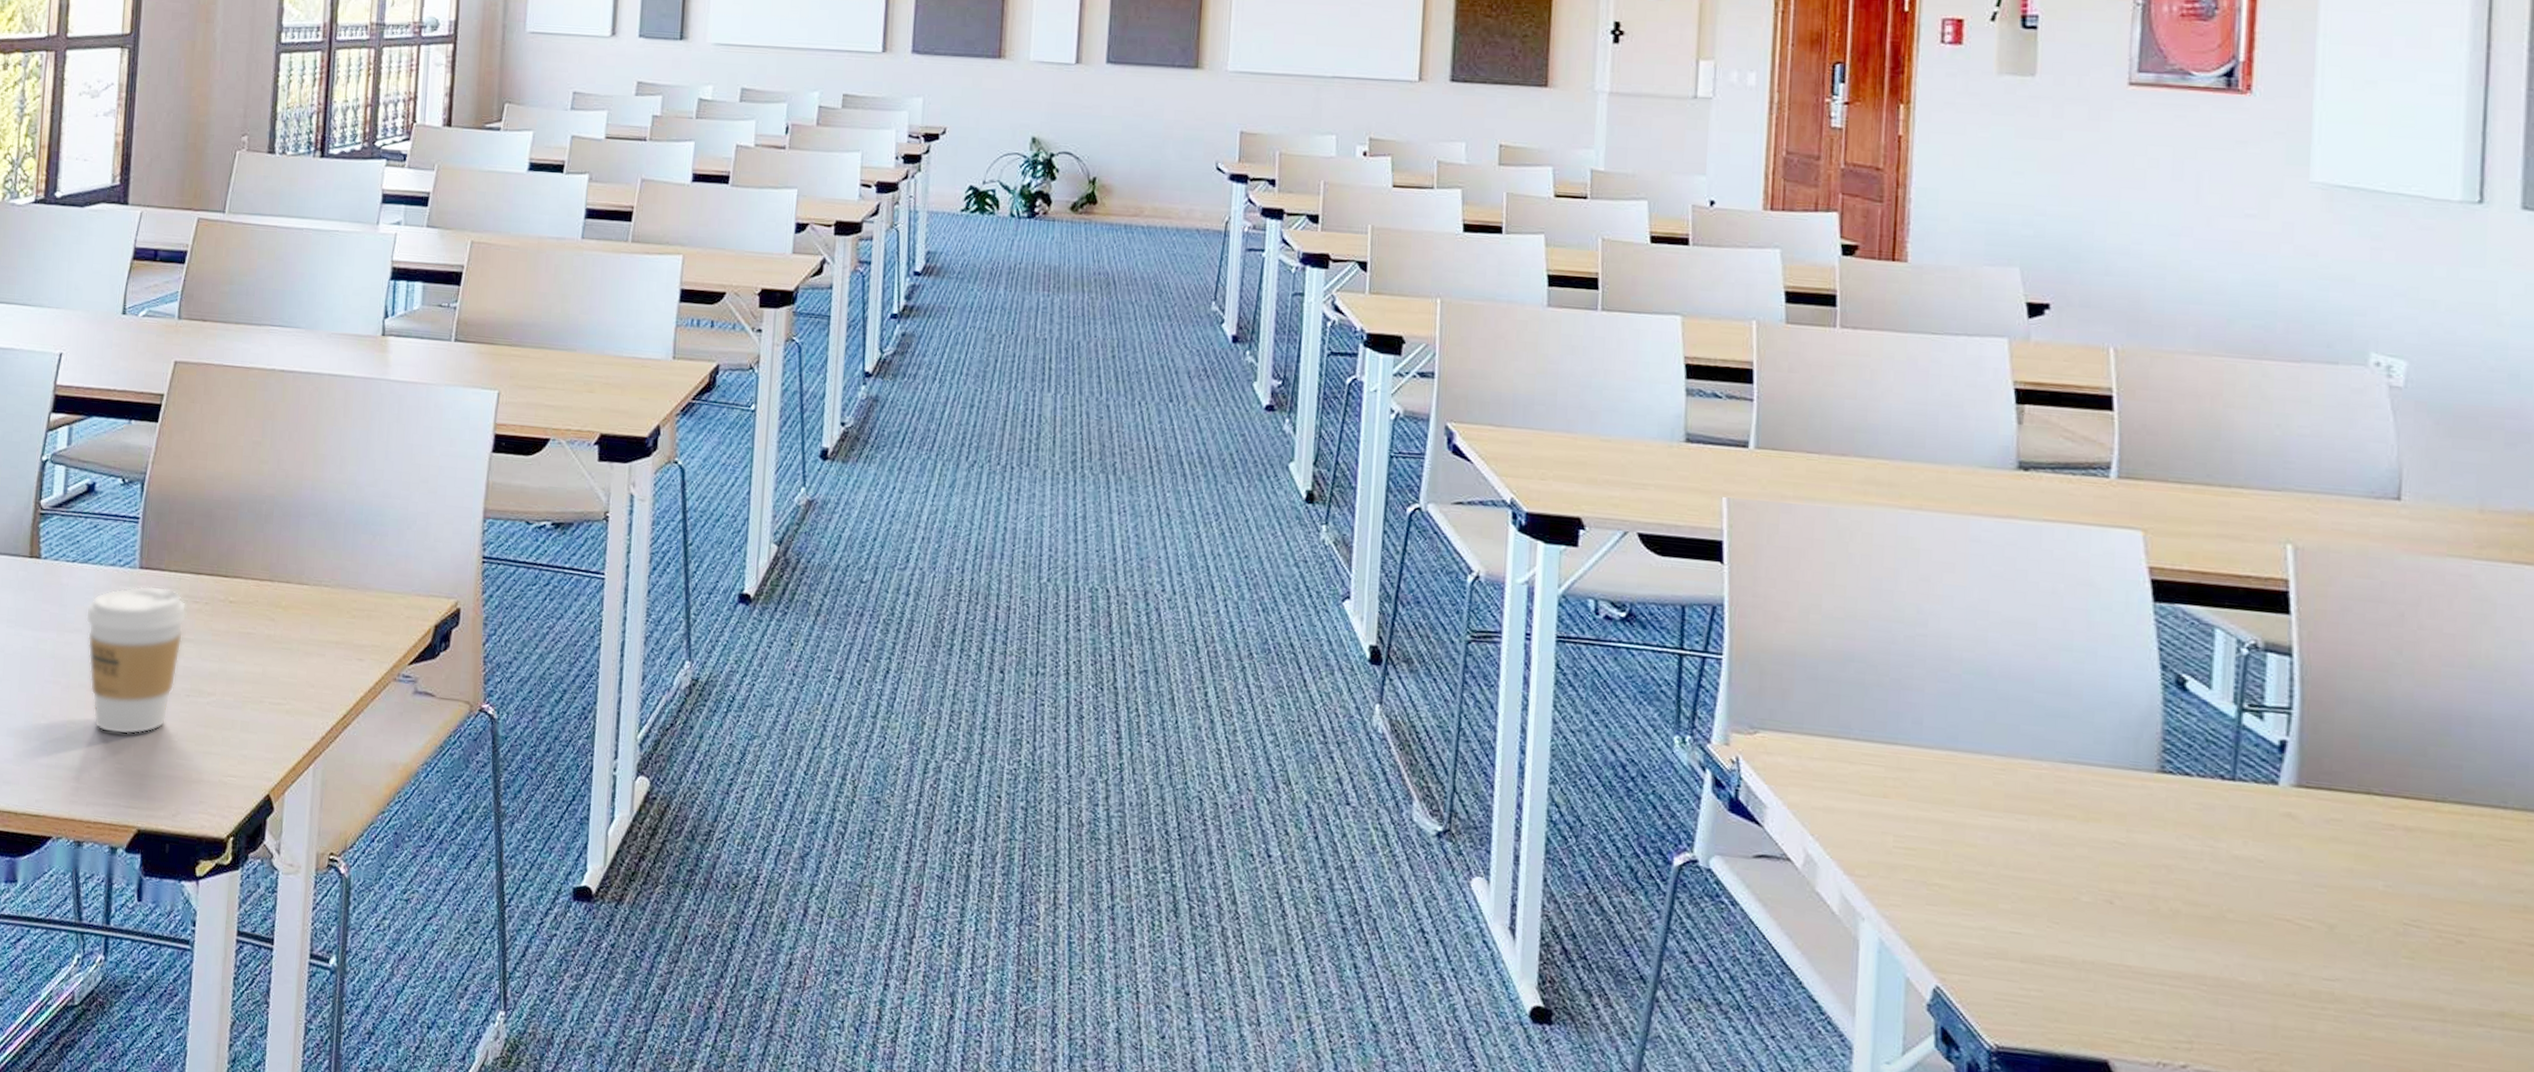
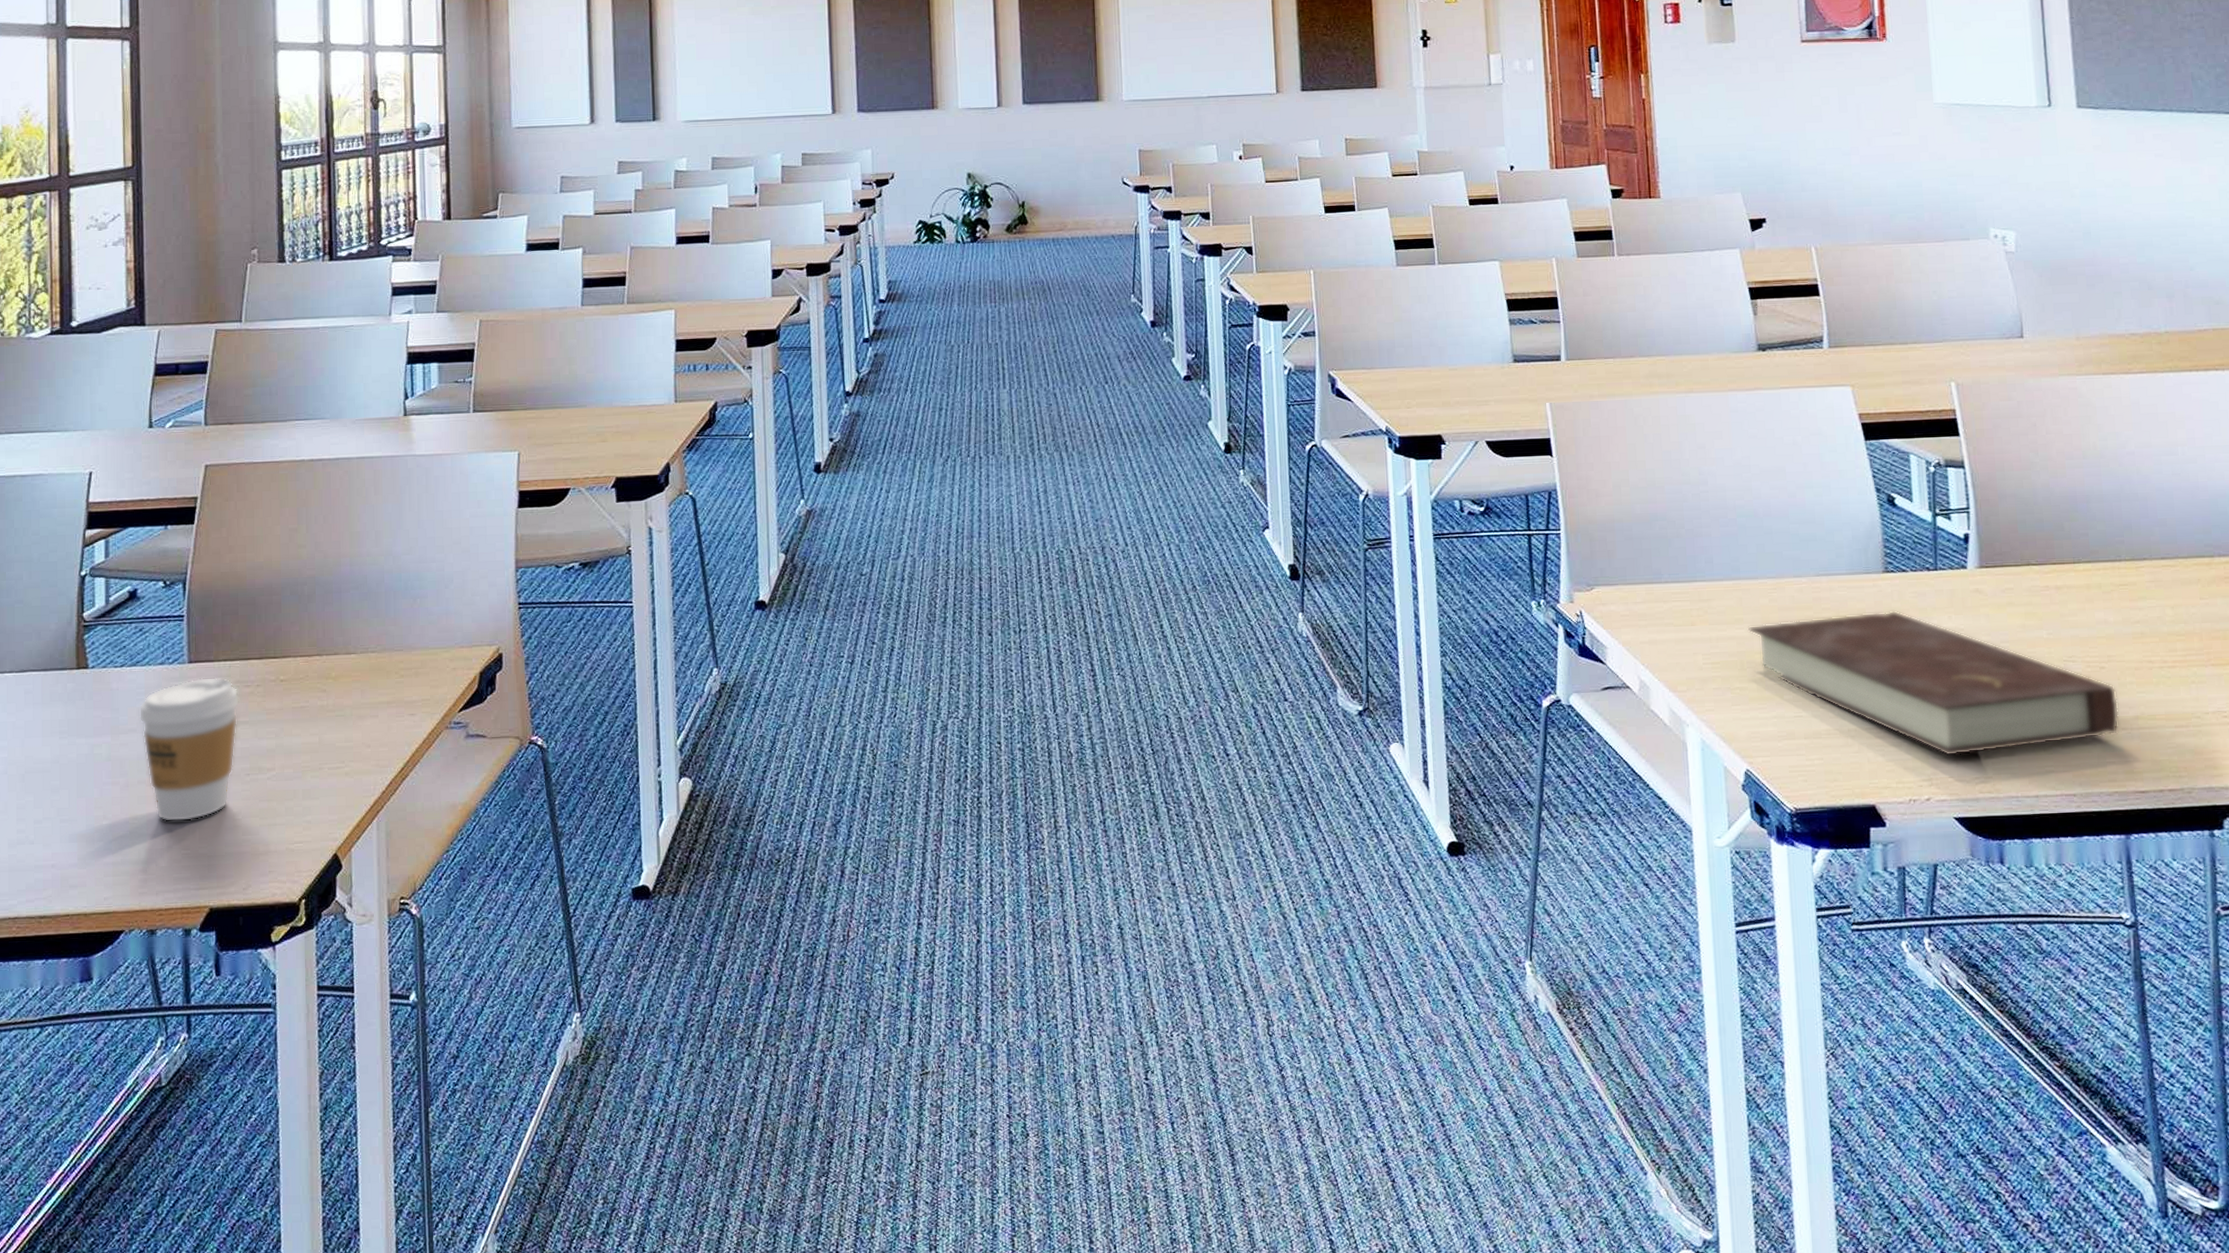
book: none [1961,809,2478,1031] -> present [1748,610,2120,757]

